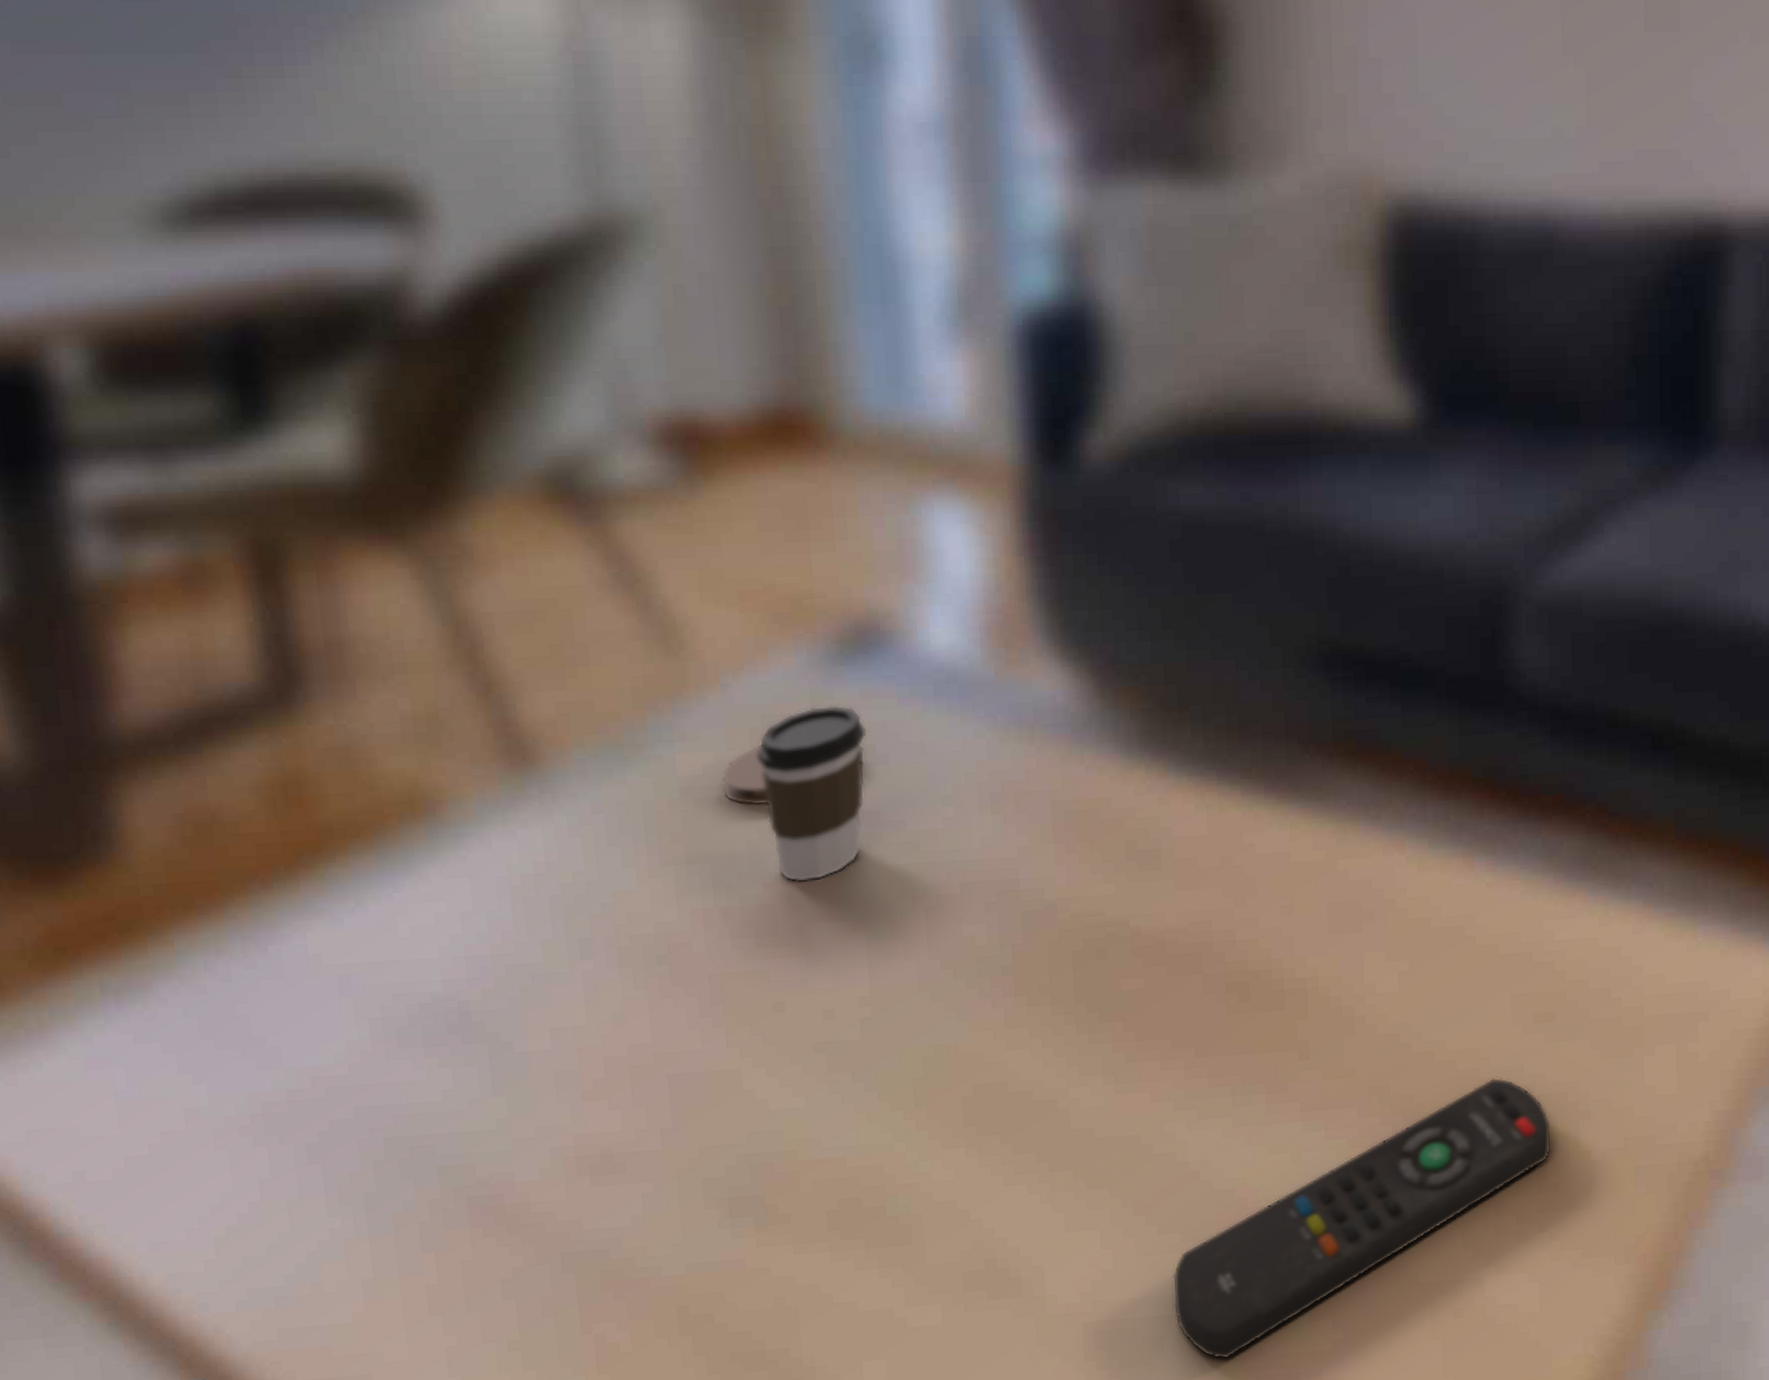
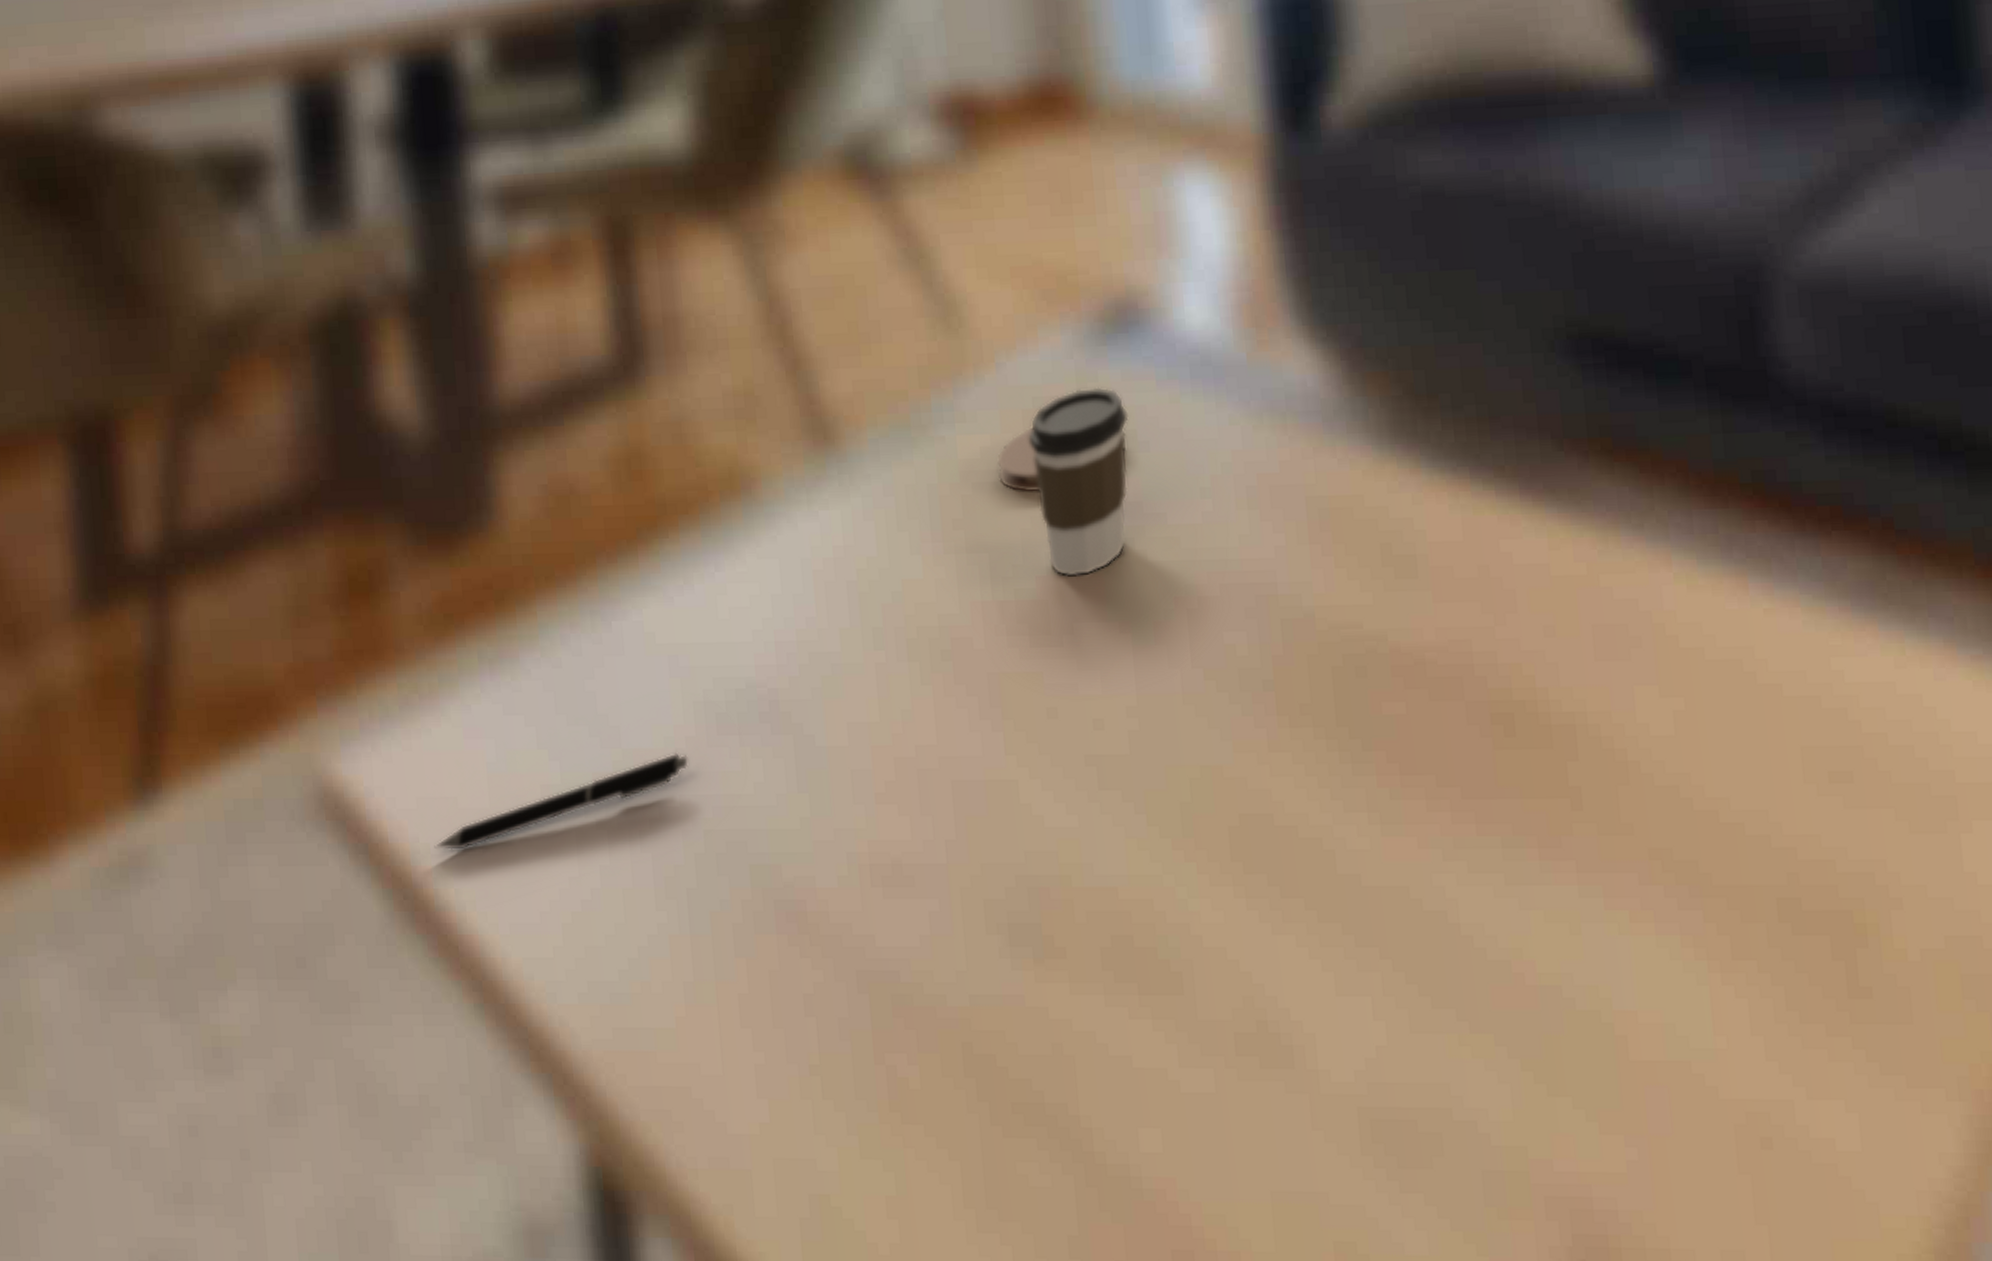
pen: none [51,1067,365,1179] -> present [434,752,690,850]
remote control: present [1172,1077,1552,1360] -> none [1449,847,1861,1171]

